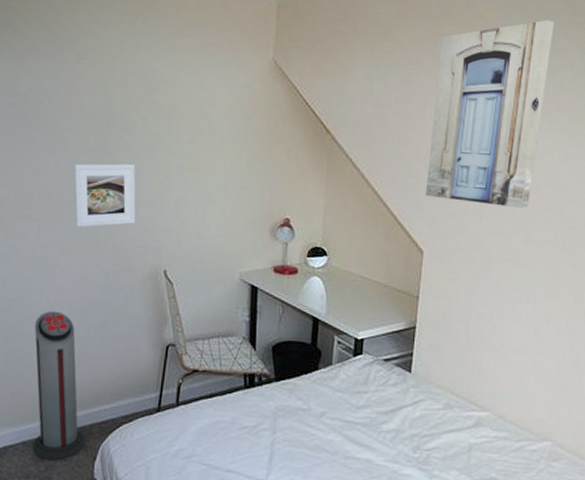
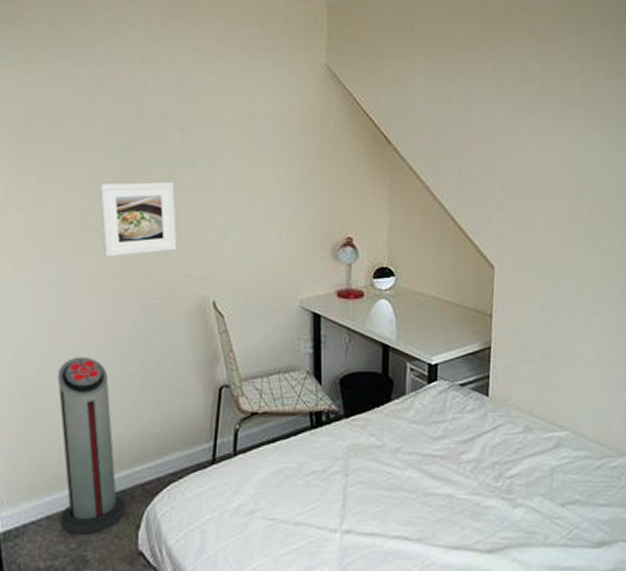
wall art: present [425,20,555,209] -> none [493,26,609,218]

